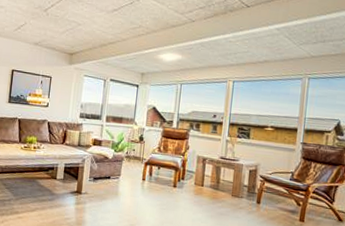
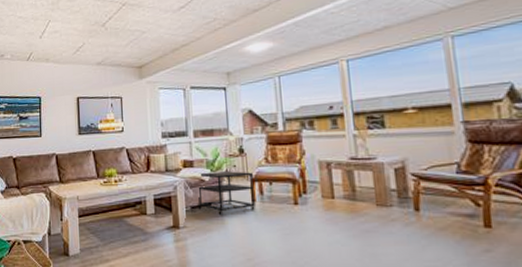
side table: none [99,151,147,188] -> present [198,171,255,215]

